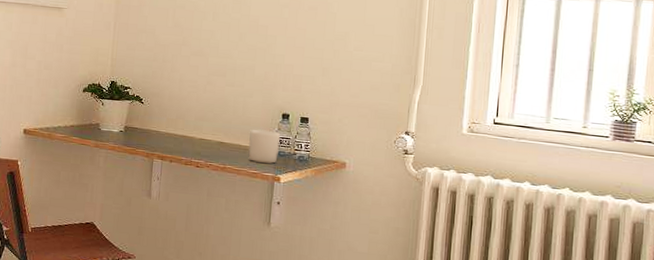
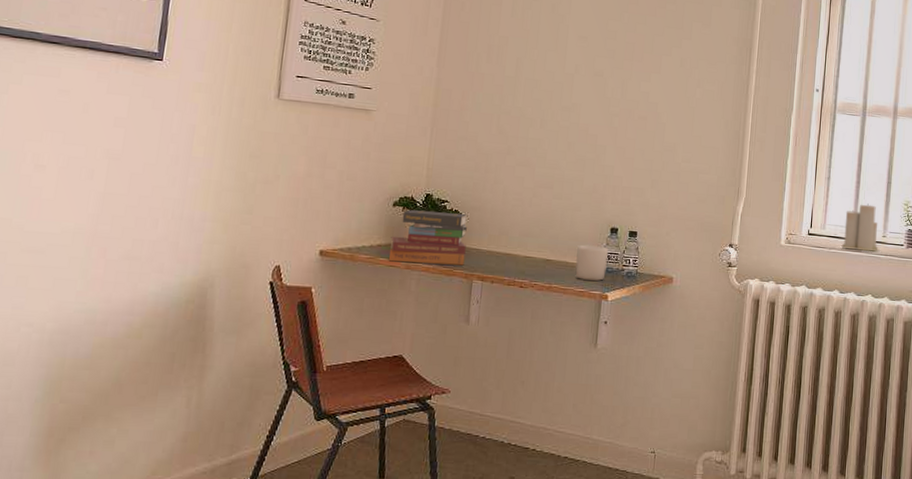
books: none [80,95,147,146] -> present [388,210,467,266]
candle: none [533,92,578,143] -> present [841,203,879,252]

